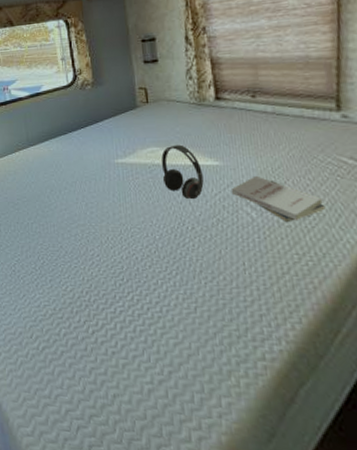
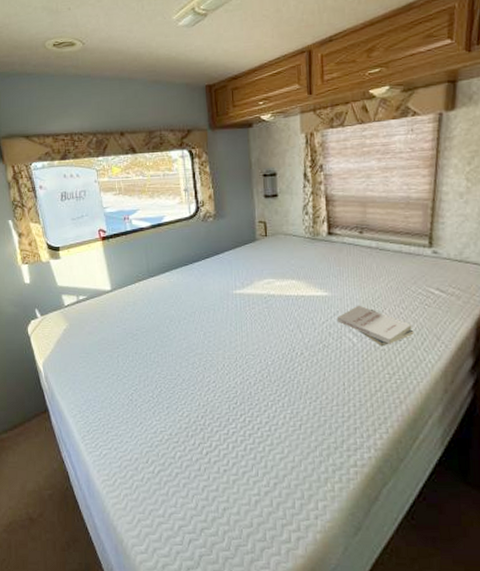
headphones: present [161,144,204,200] -> none [277,276,313,328]

